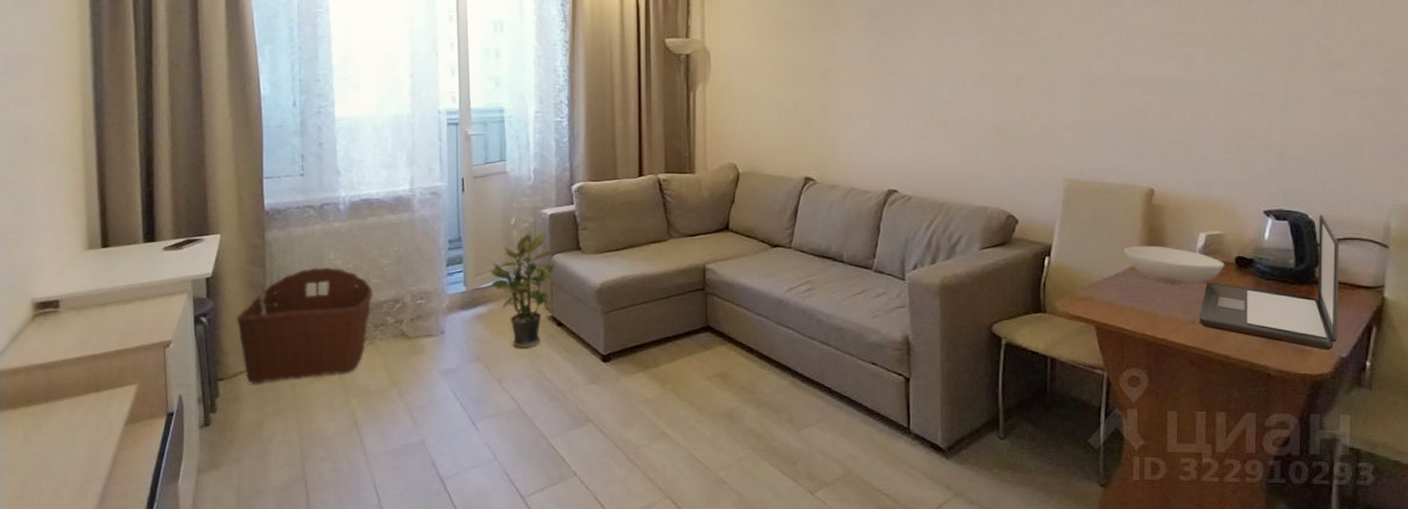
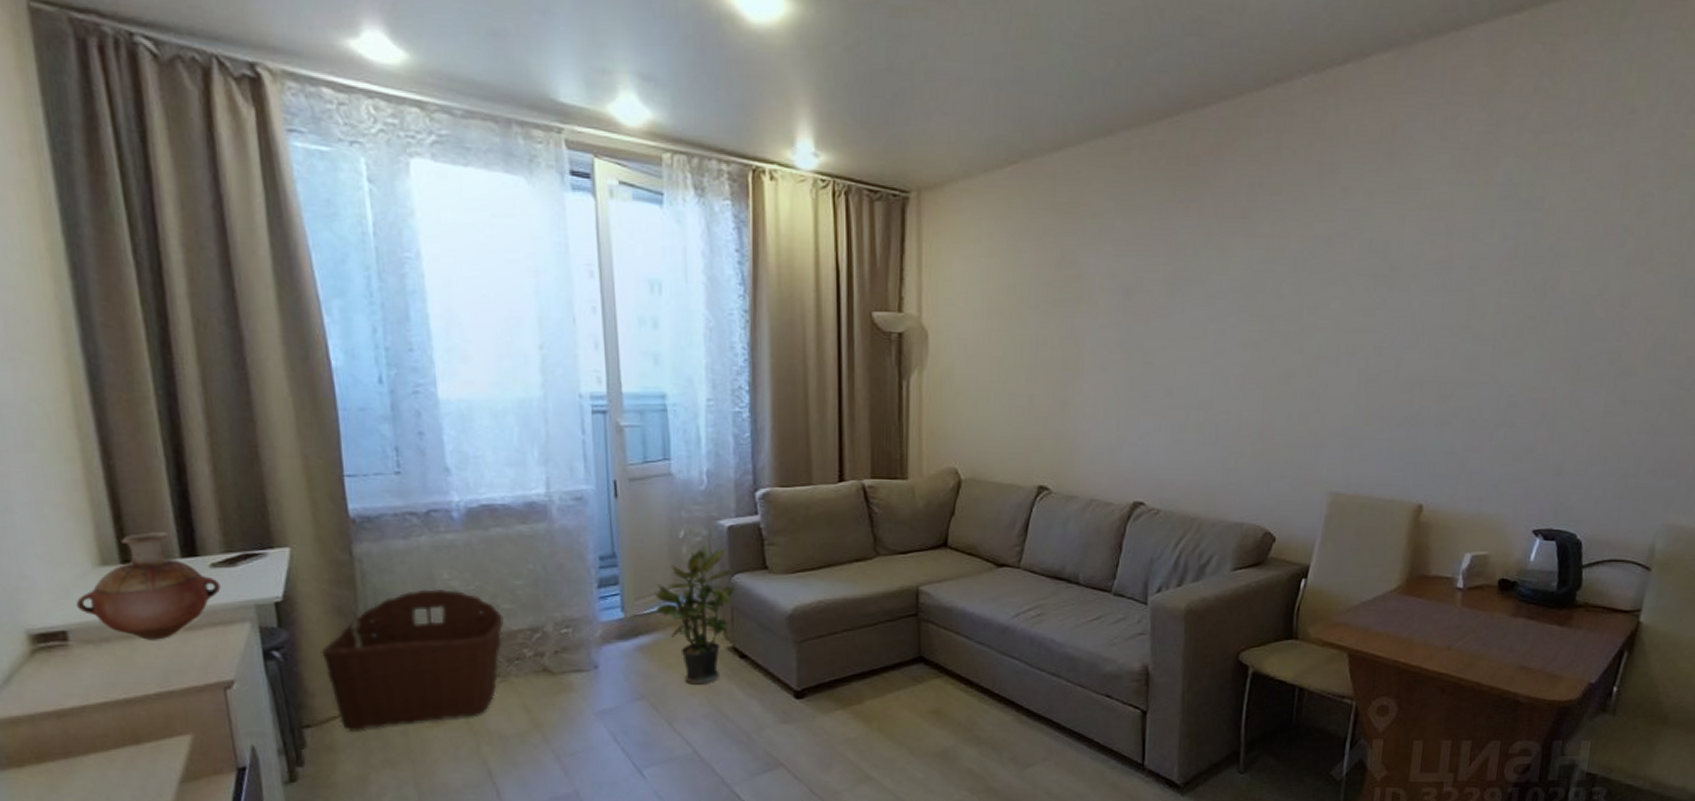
vase: none [67,222,169,308] -> present [75,531,221,640]
bowl: present [1123,245,1225,285] -> none [1384,566,1487,610]
laptop: present [1200,214,1339,351] -> none [1455,534,1603,677]

